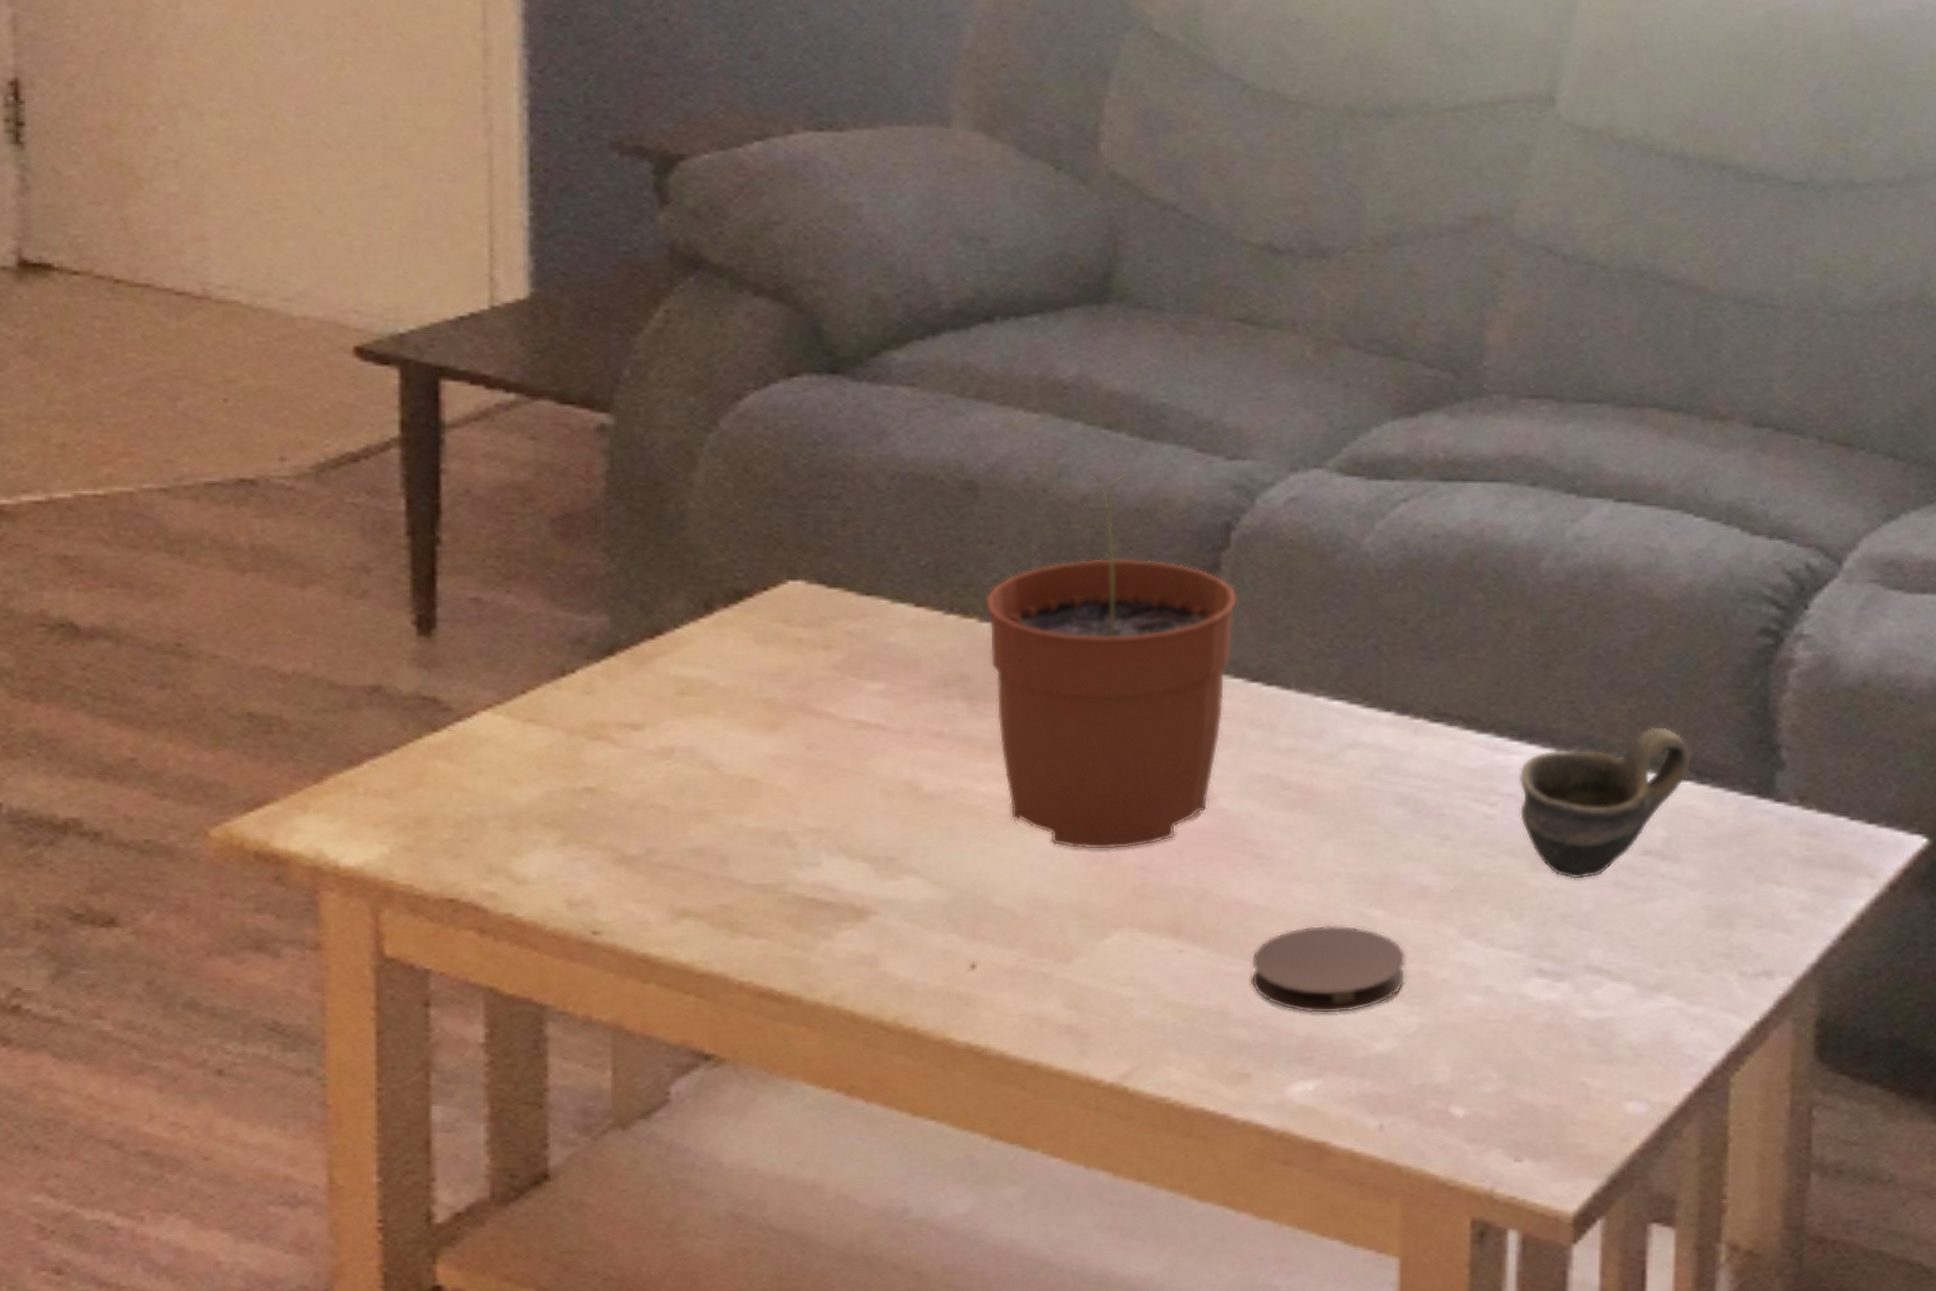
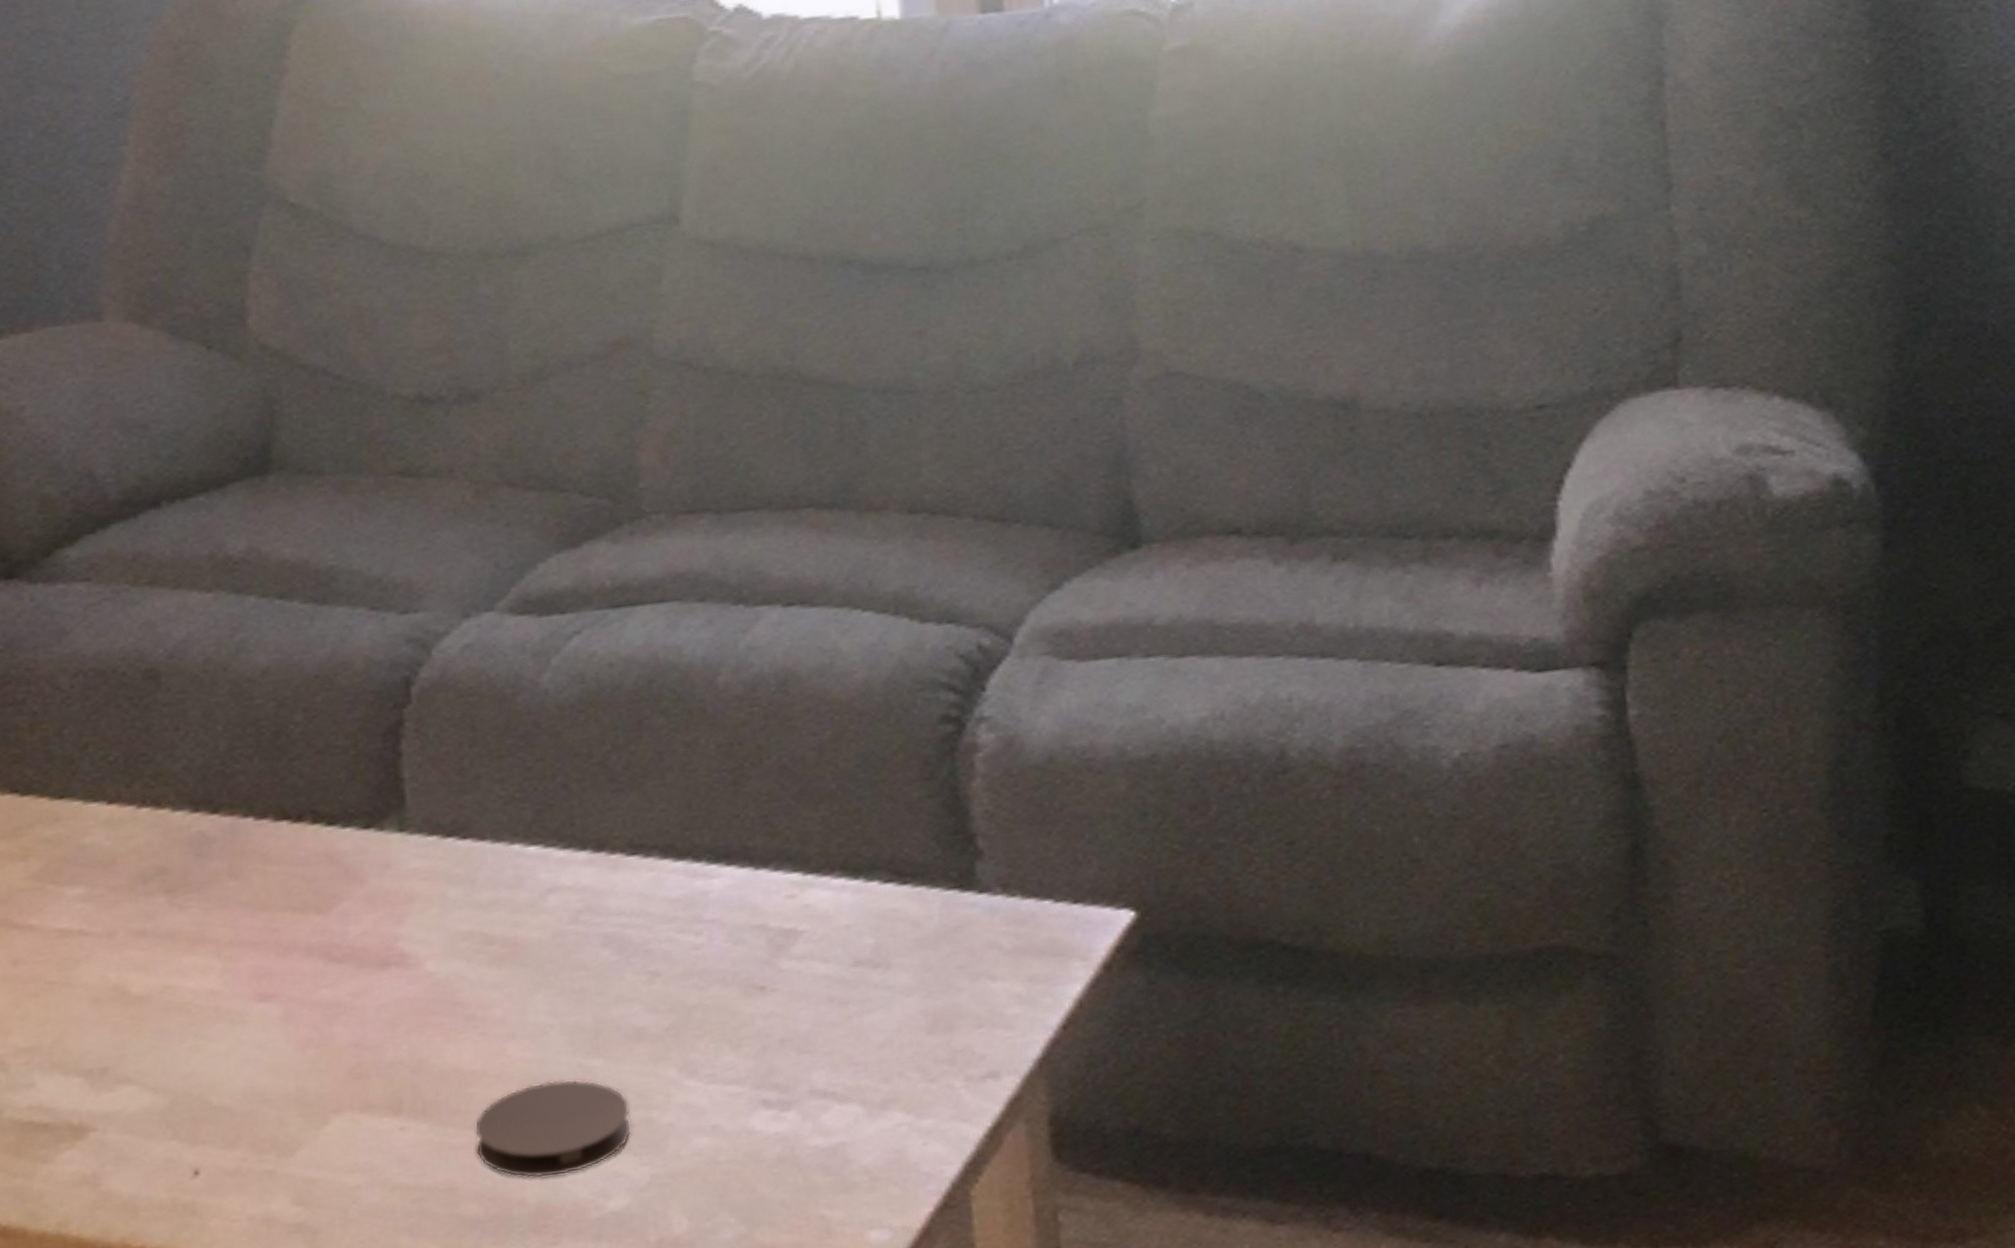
plant pot: present [985,473,1238,851] -> none [176,641,425,1035]
cup: present [1518,726,1692,879] -> none [720,829,891,1001]

